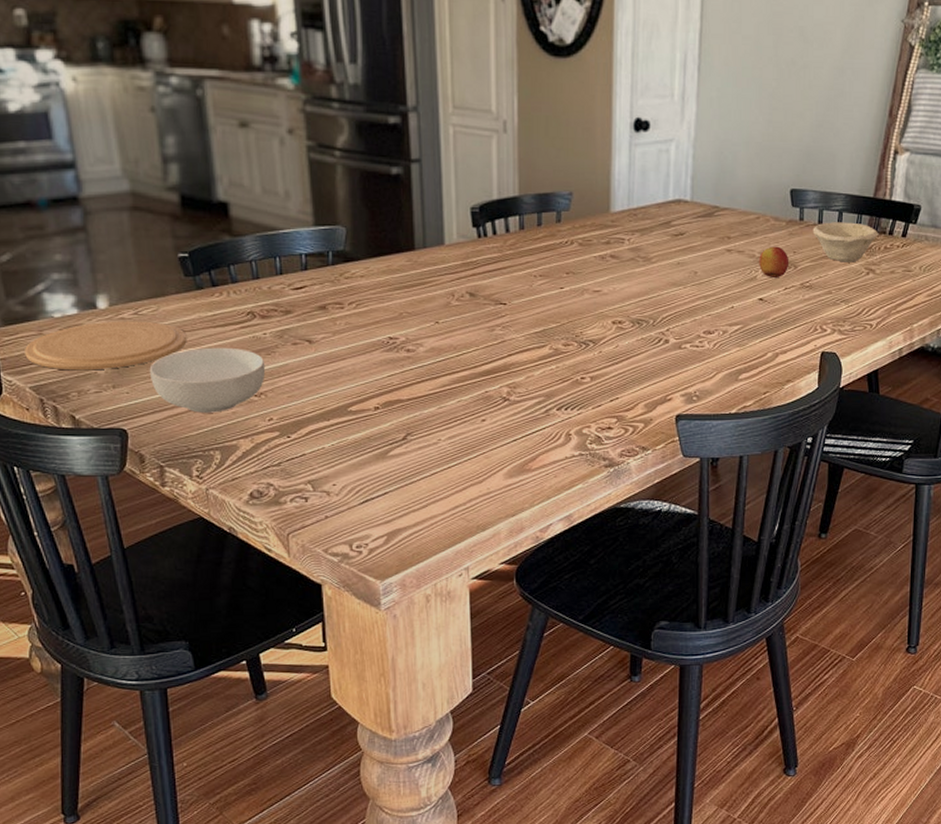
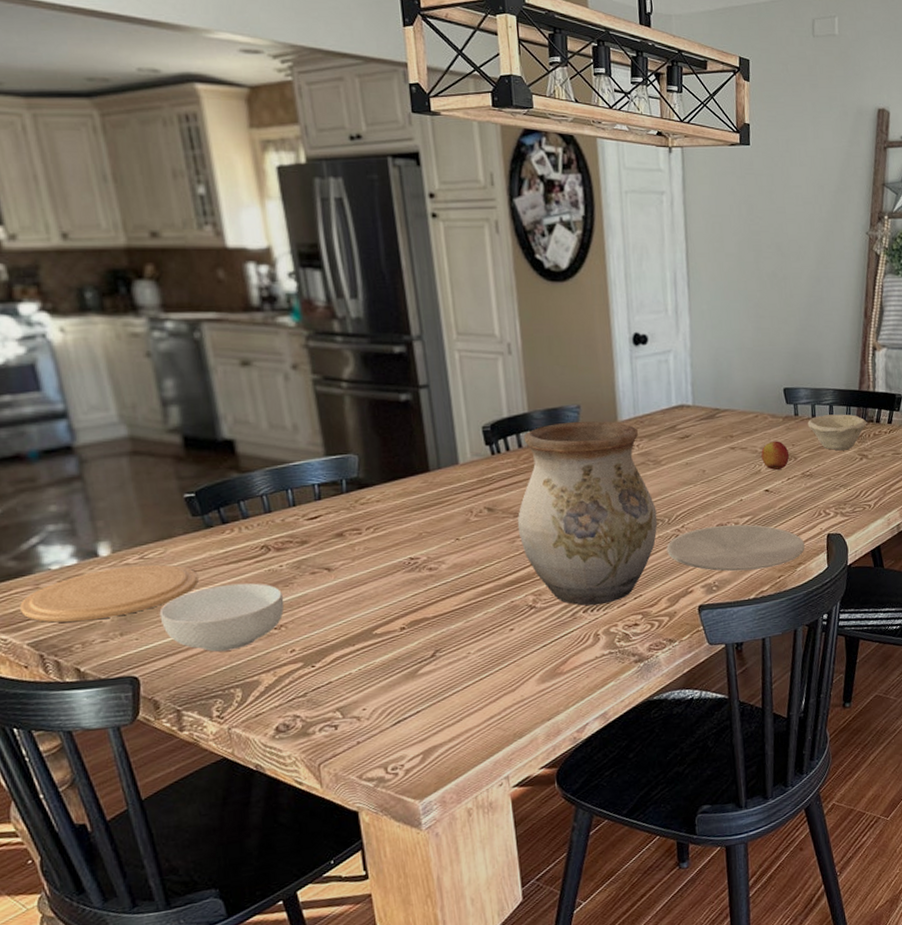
vase: none [498,209,642,404] -> present [517,421,658,606]
plate: none [648,332,795,383] -> present [666,524,805,572]

